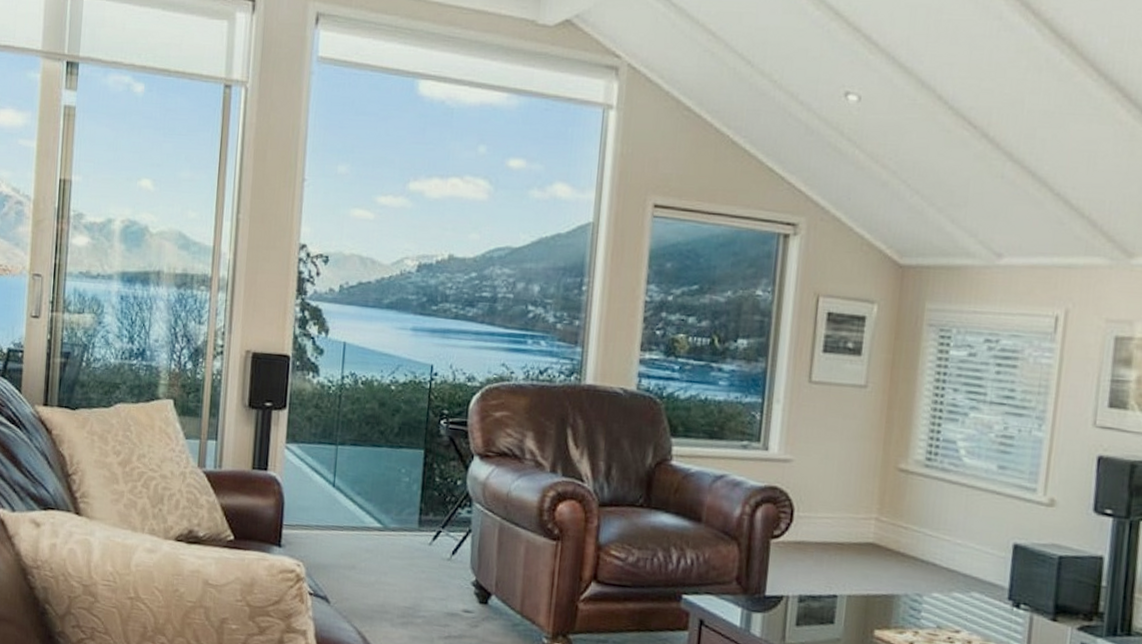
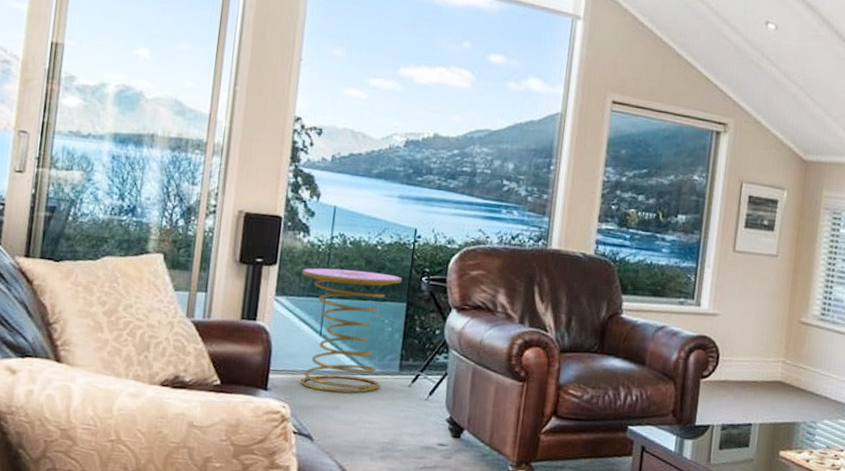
side table: none [313,411,419,551] -> present [300,268,402,393]

